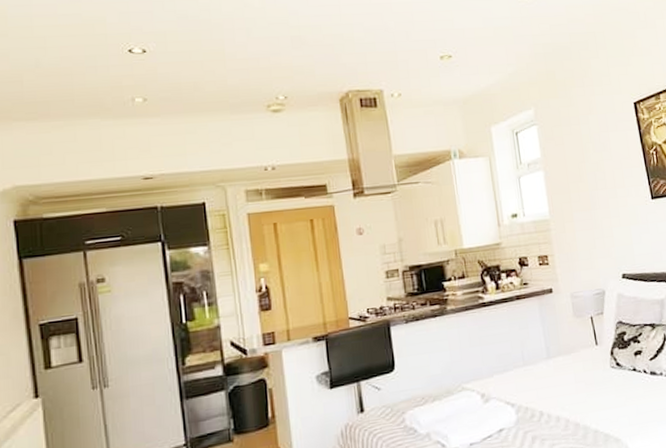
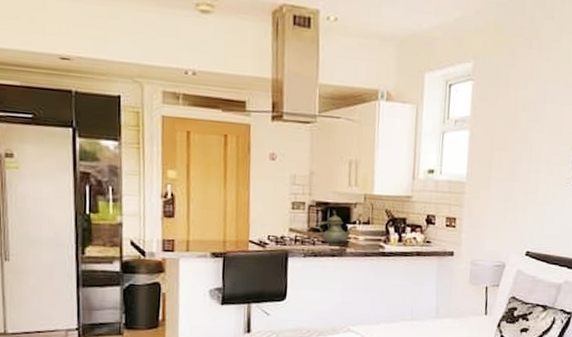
teapot: none [415,271,454,307] -> present [318,210,358,247]

